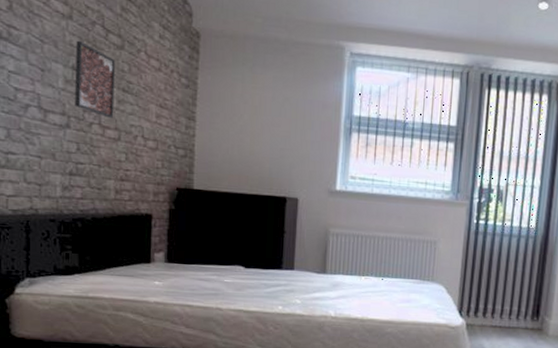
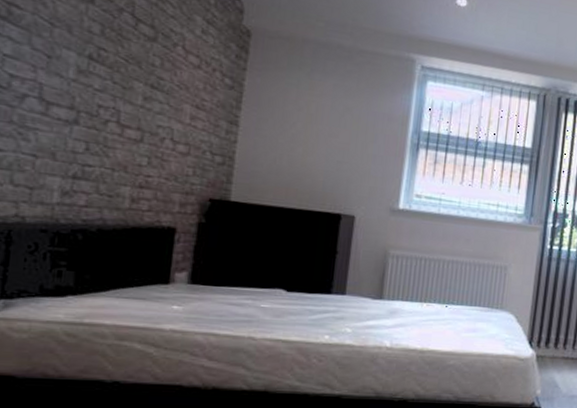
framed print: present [74,40,115,118] -> none [87,27,144,117]

